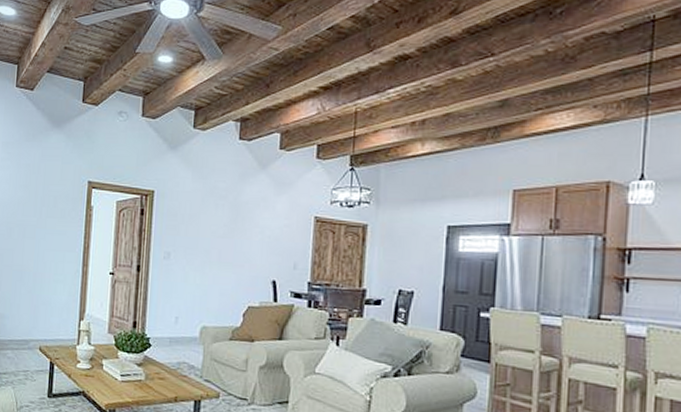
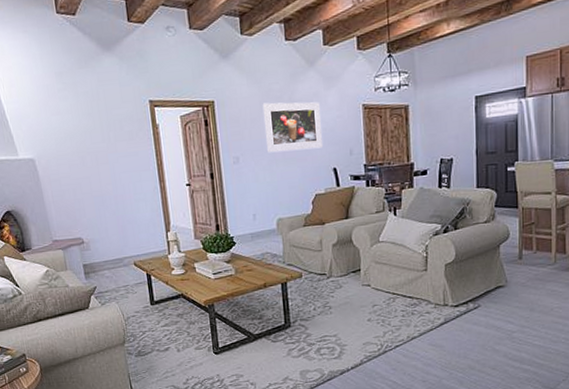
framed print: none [202,200,266,257] -> present [262,102,323,153]

